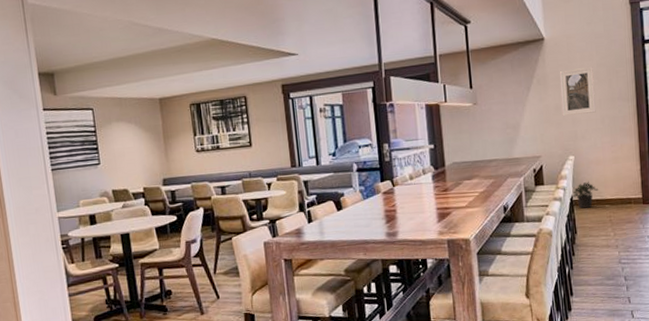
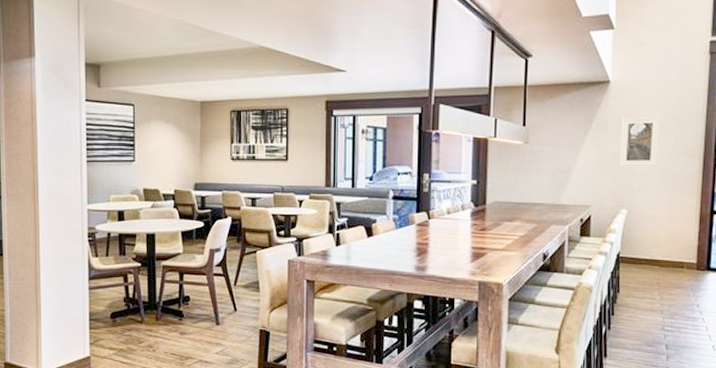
potted plant: present [573,181,599,209] -> none [621,238,650,267]

